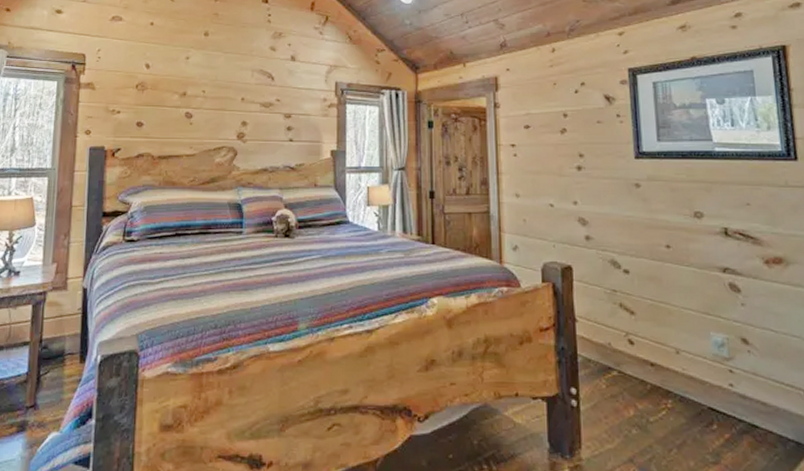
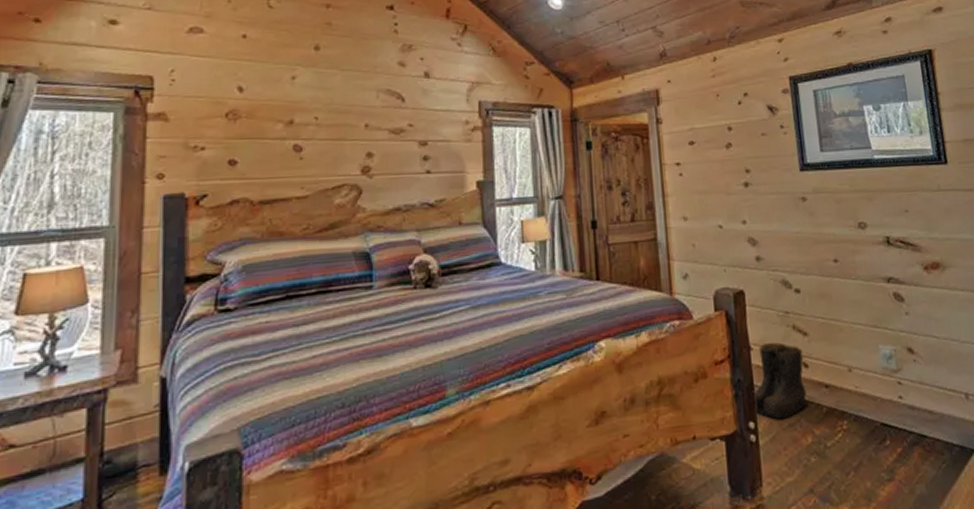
boots: none [575,317,632,390] -> present [752,342,809,419]

